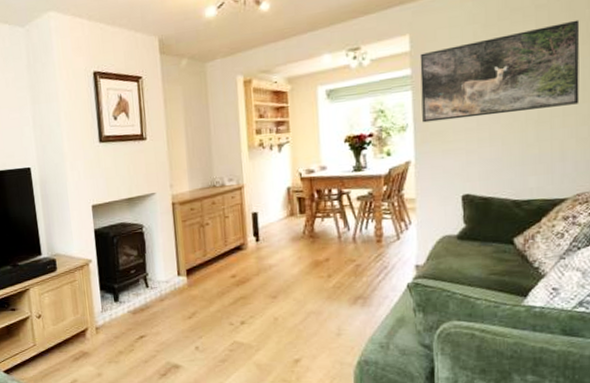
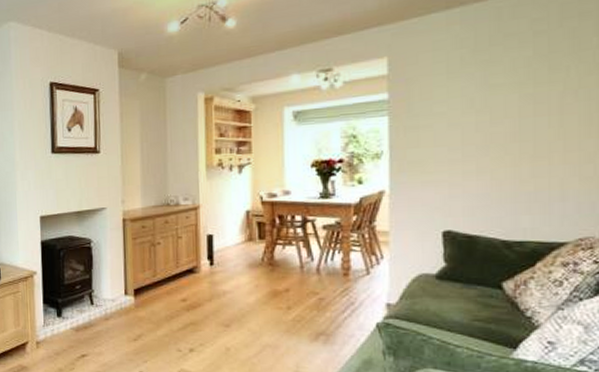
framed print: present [419,20,580,123] -> none [398,48,586,151]

